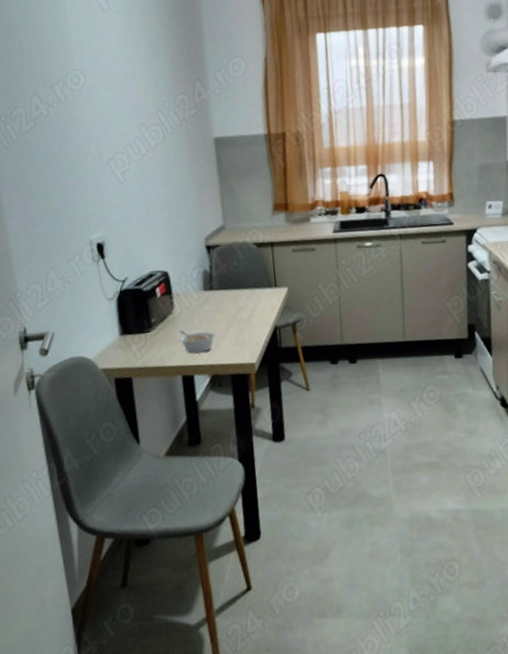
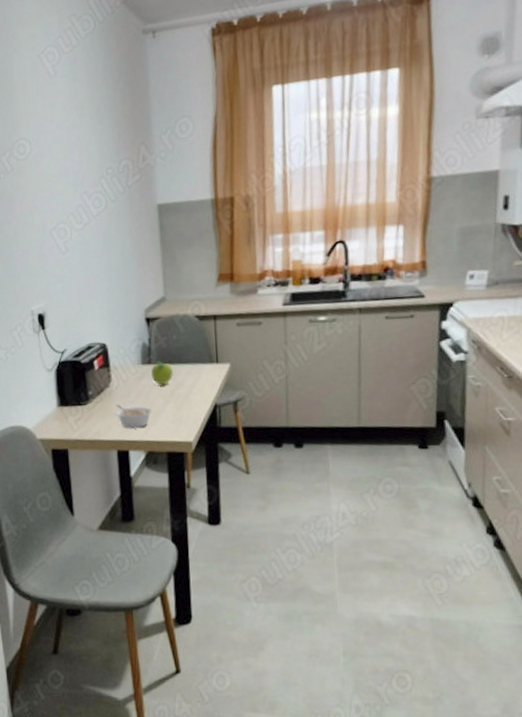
fruit: none [213,287,235,310] -> present [151,361,173,385]

